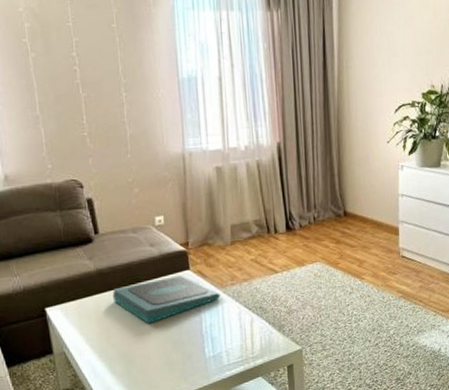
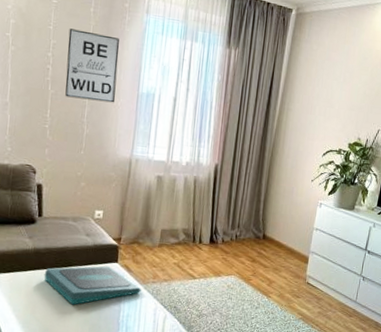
wall art: none [90,21,154,98] -> present [65,28,119,103]

